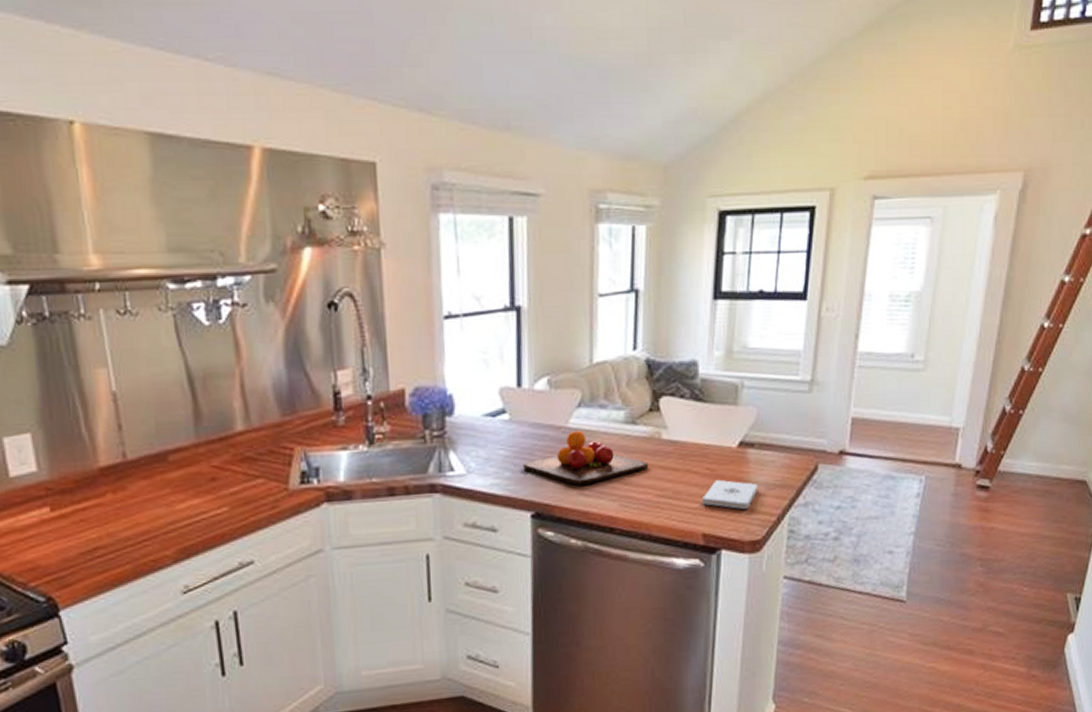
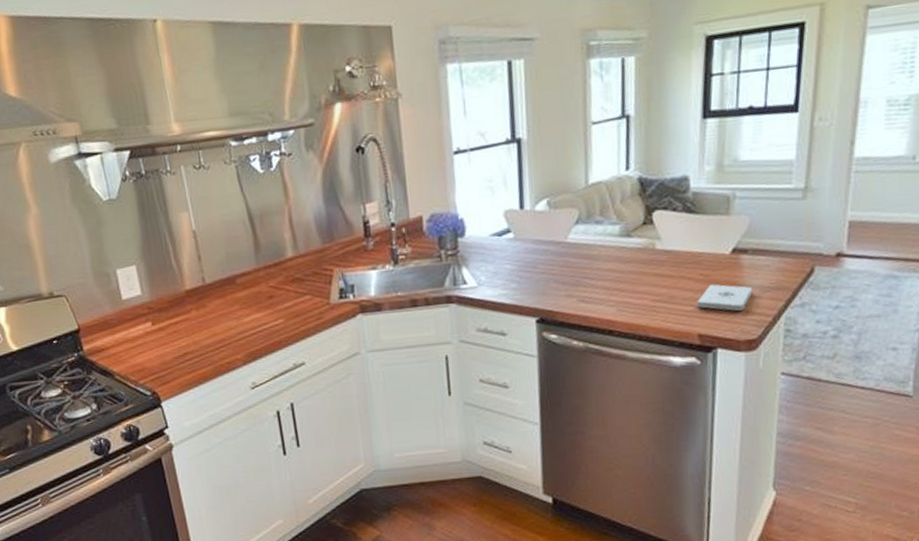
chopping board: present [523,431,649,486] -> none [527,245,644,294]

